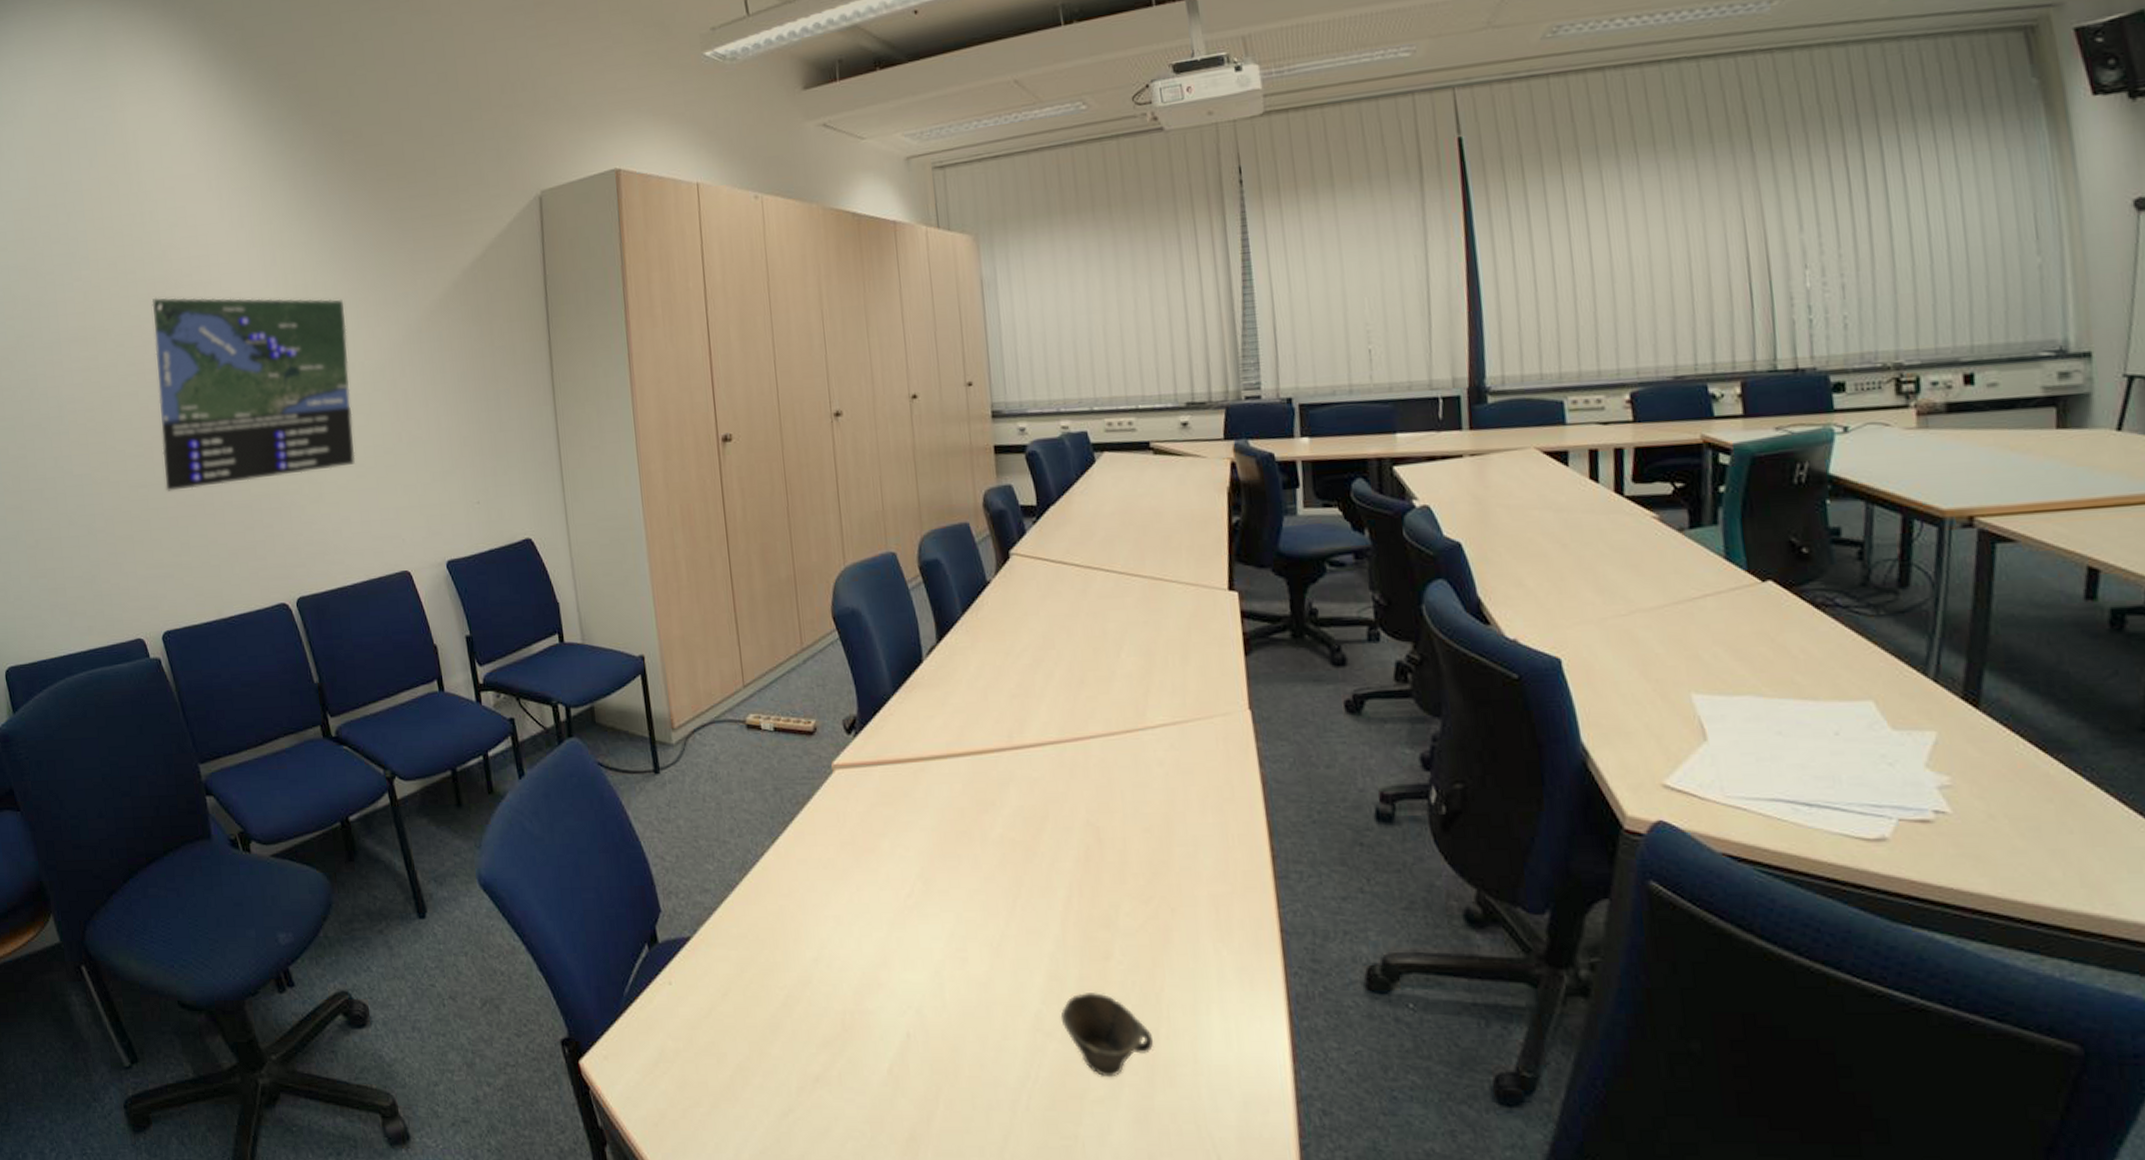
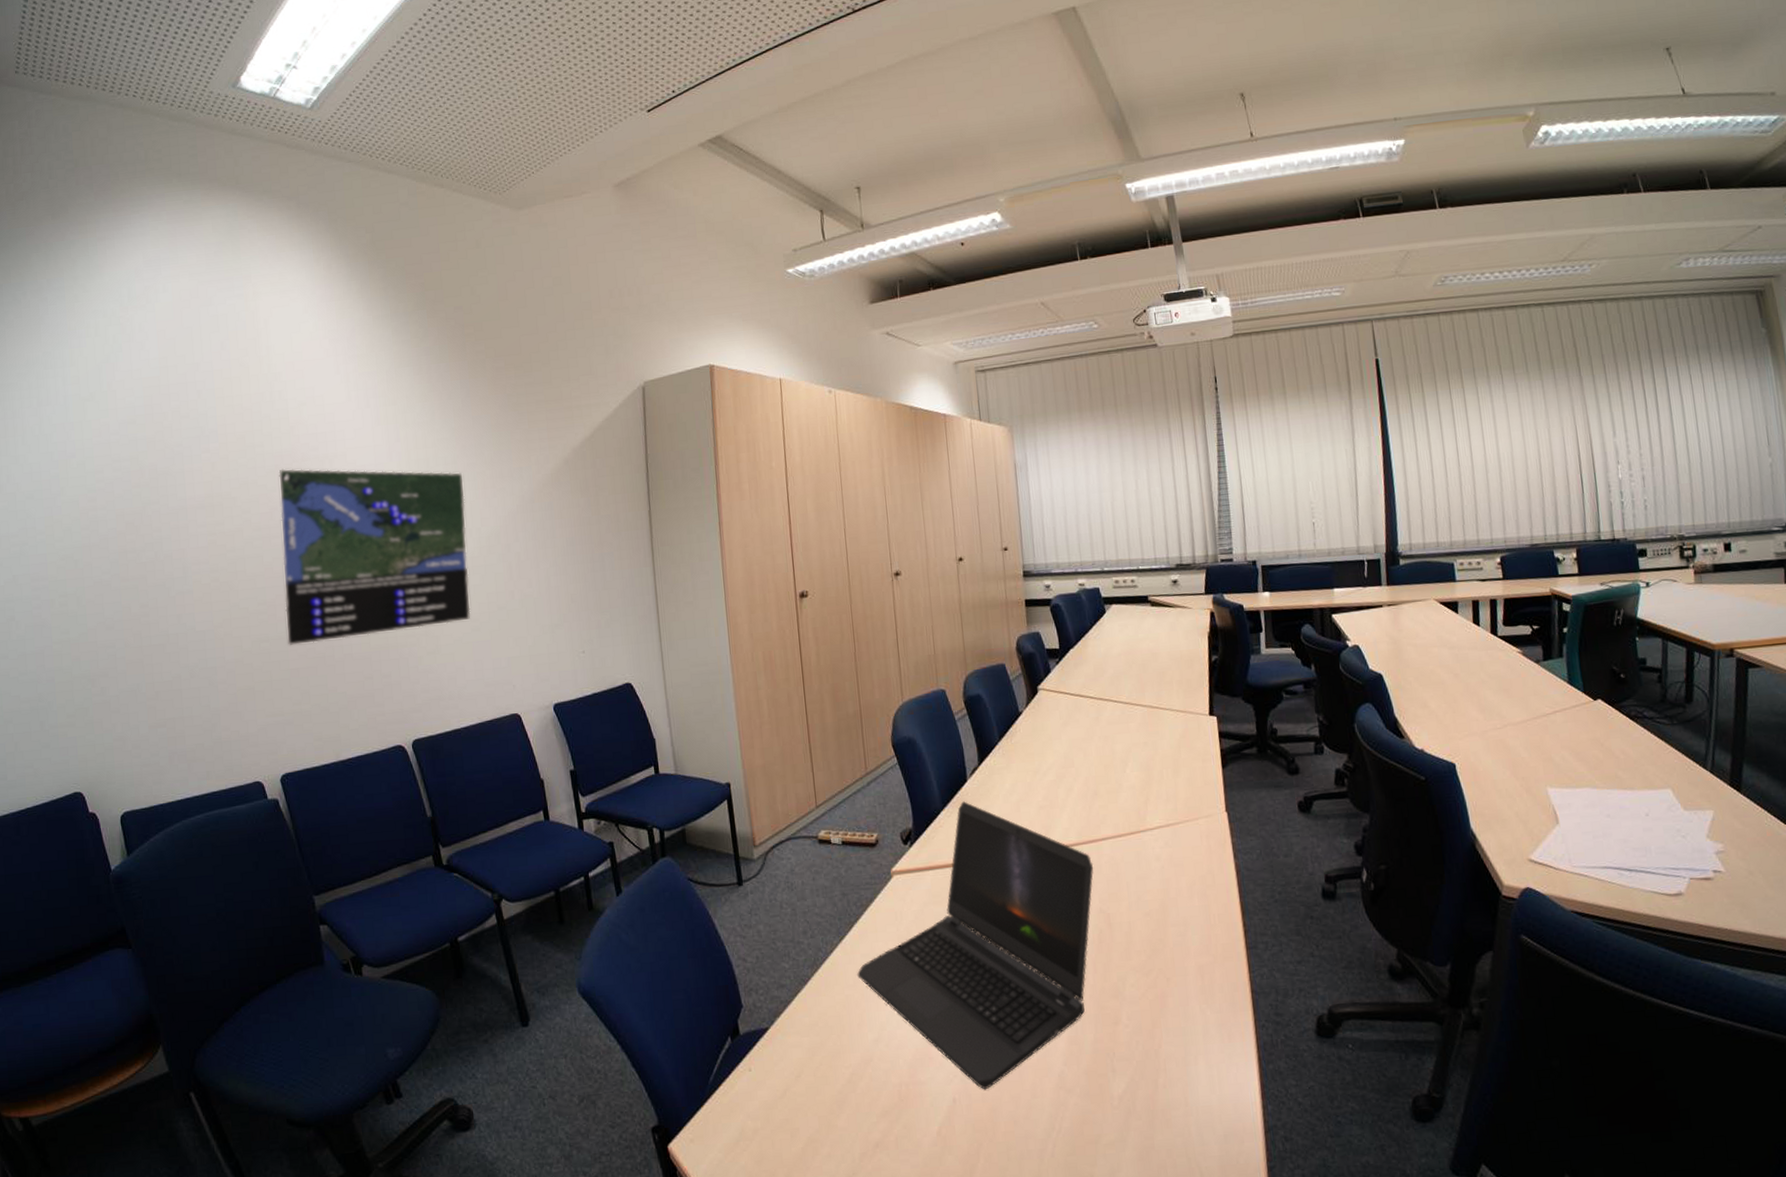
laptop computer: none [793,685,1080,1026] -> present [857,801,1094,1090]
cup: present [1060,993,1154,1078] -> none [1079,1053,1154,1124]

